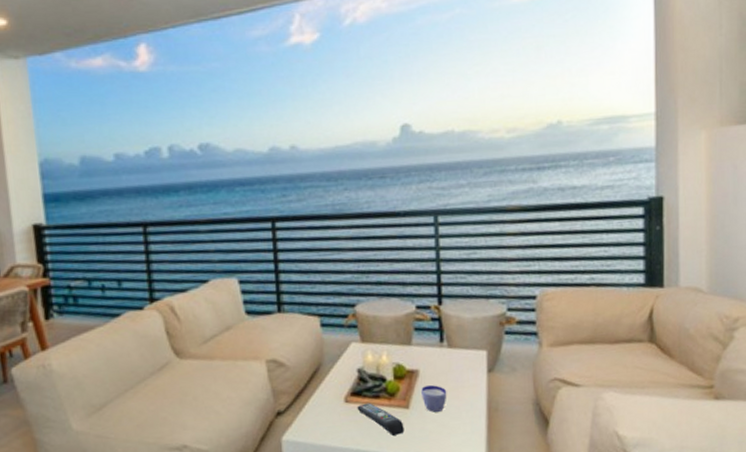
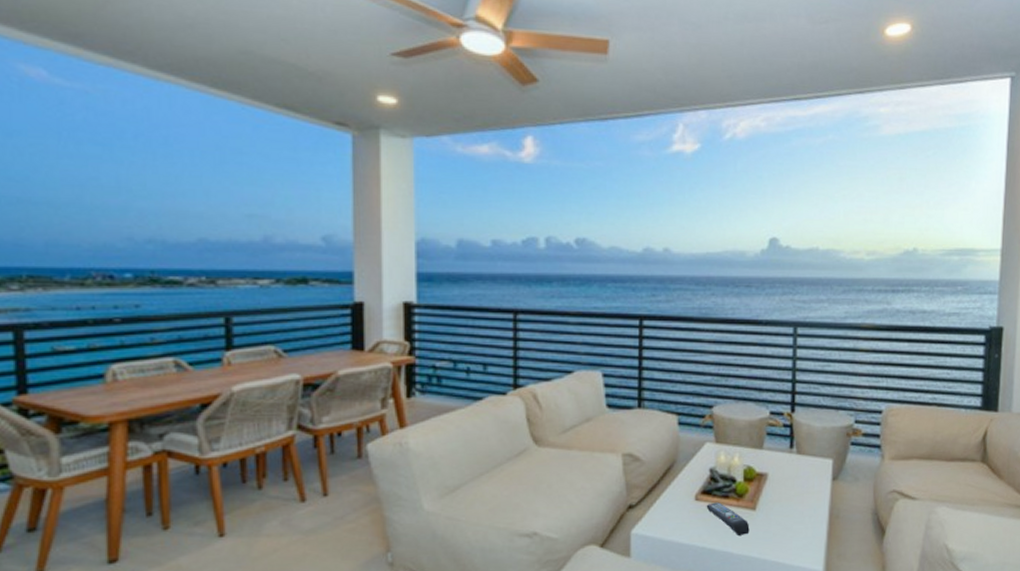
cup: present [421,384,447,412] -> none [768,488,793,515]

